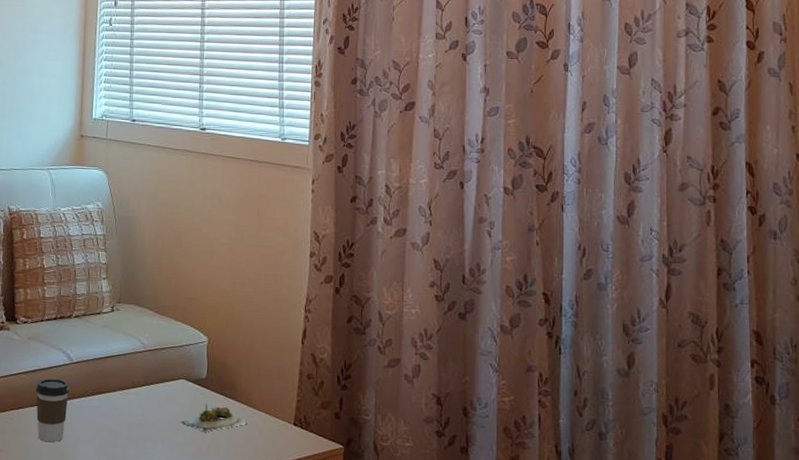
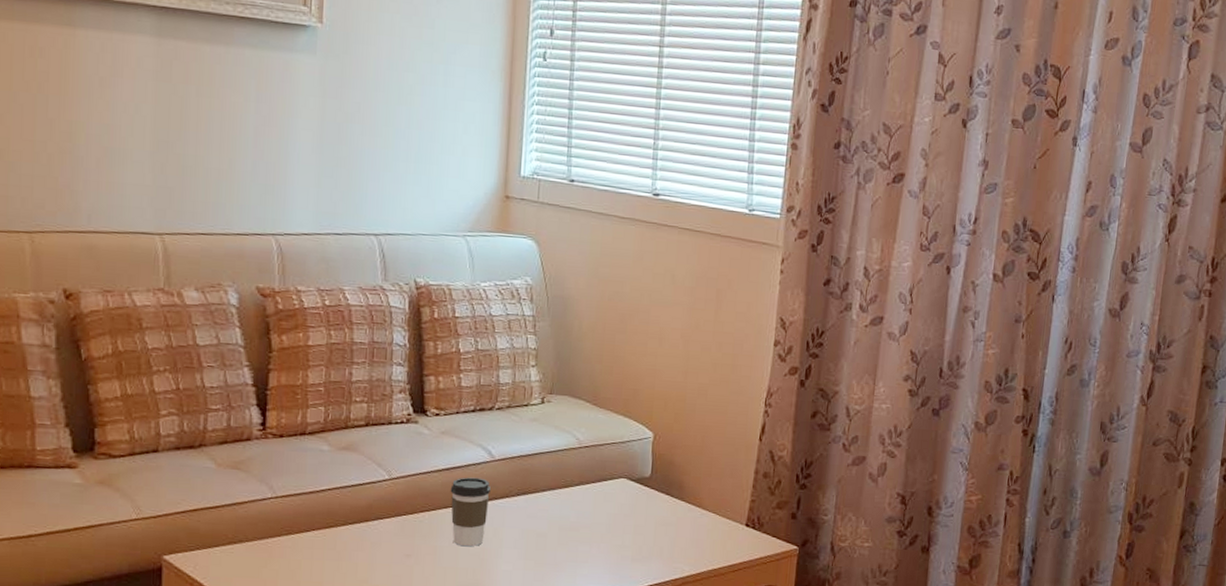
succulent plant: present [180,403,247,433] -> none [619,503,695,535]

